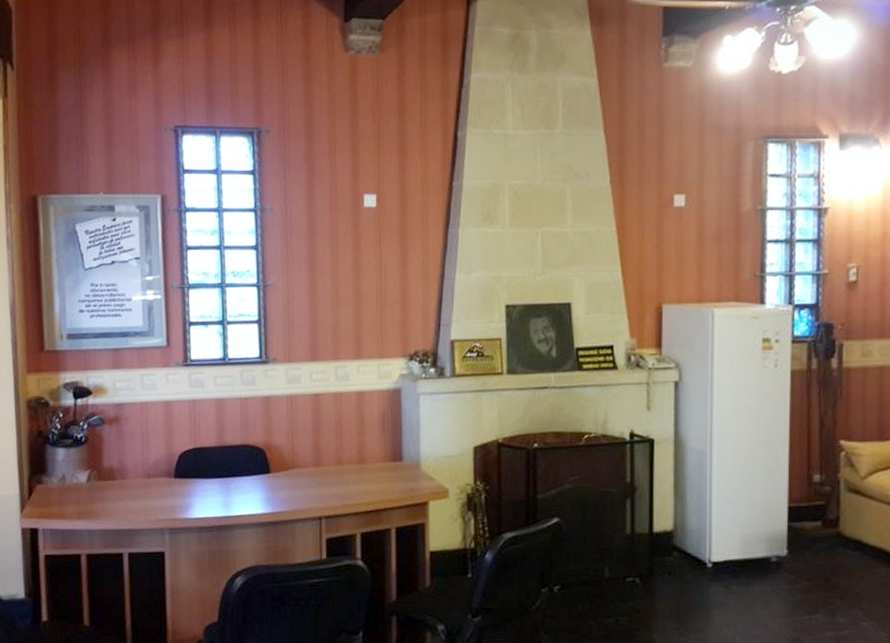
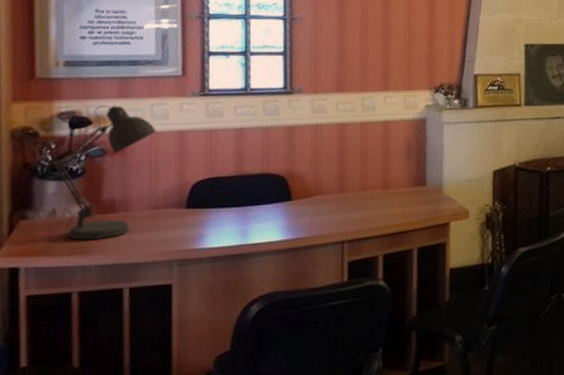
desk lamp: none [60,376,146,506] -> present [48,105,156,242]

